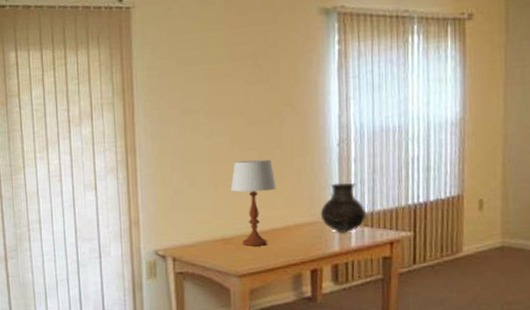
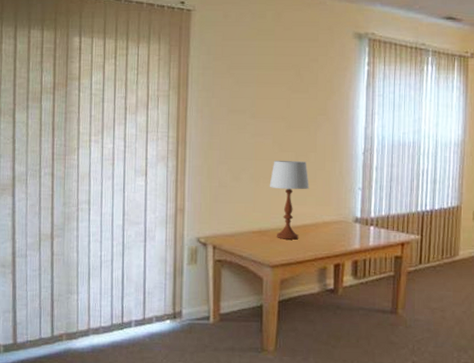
vase: present [320,182,367,233] -> none [345,187,384,232]

